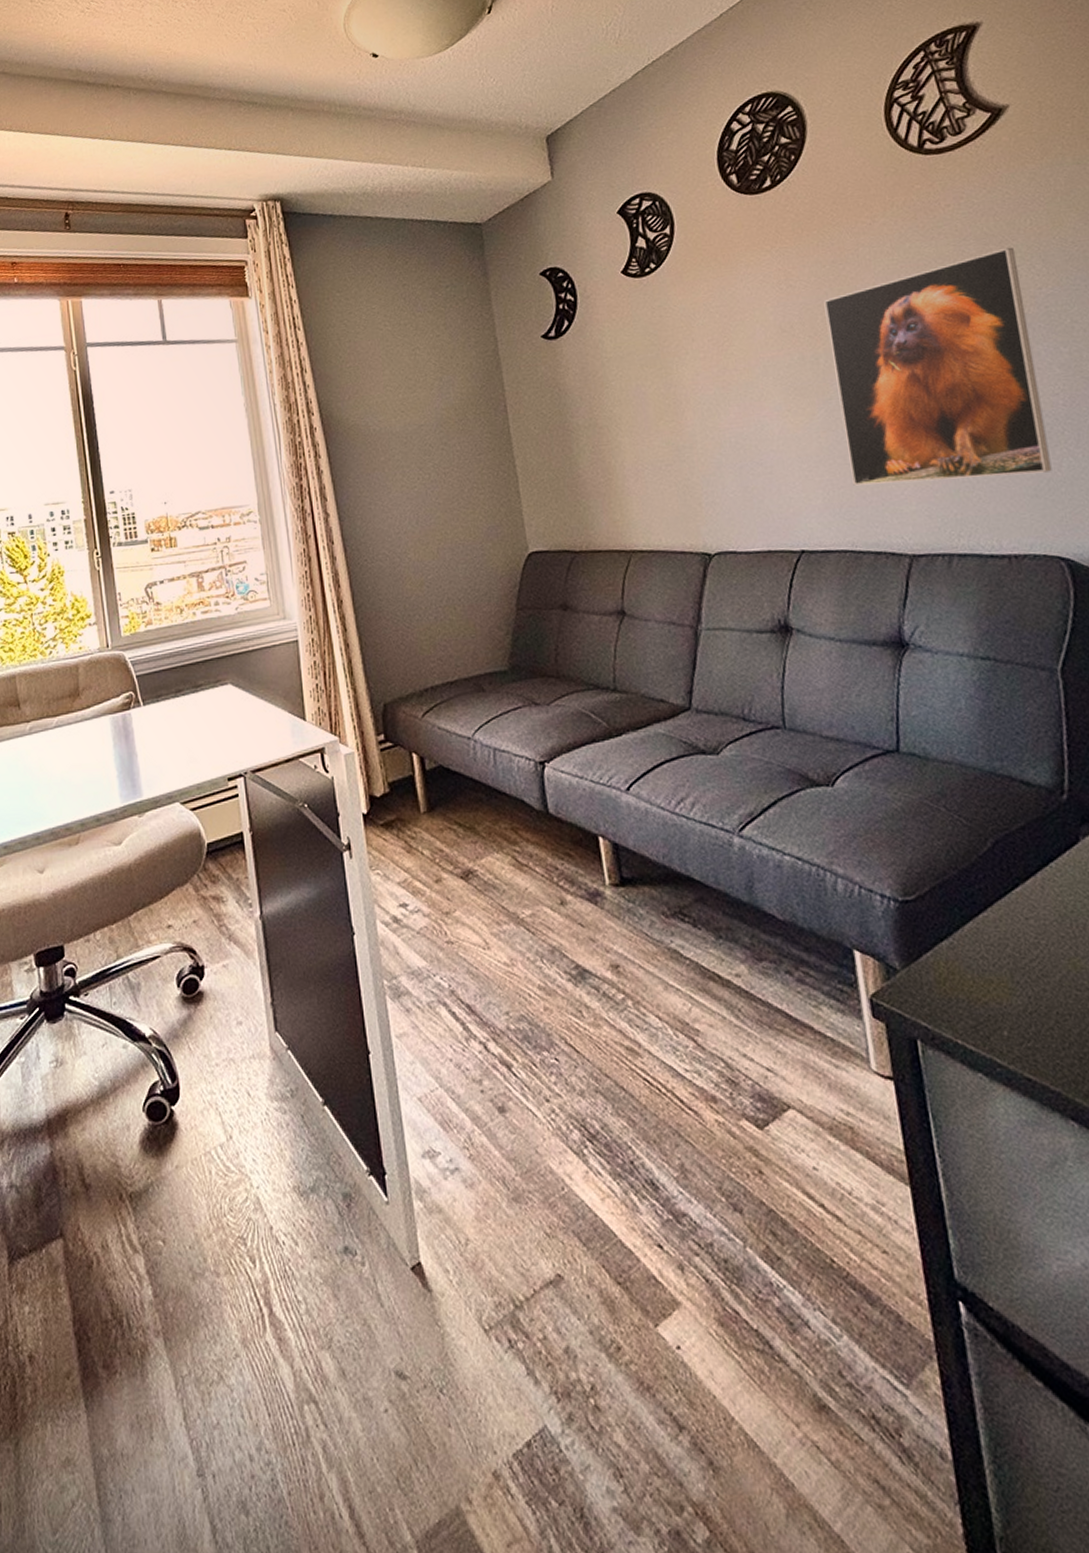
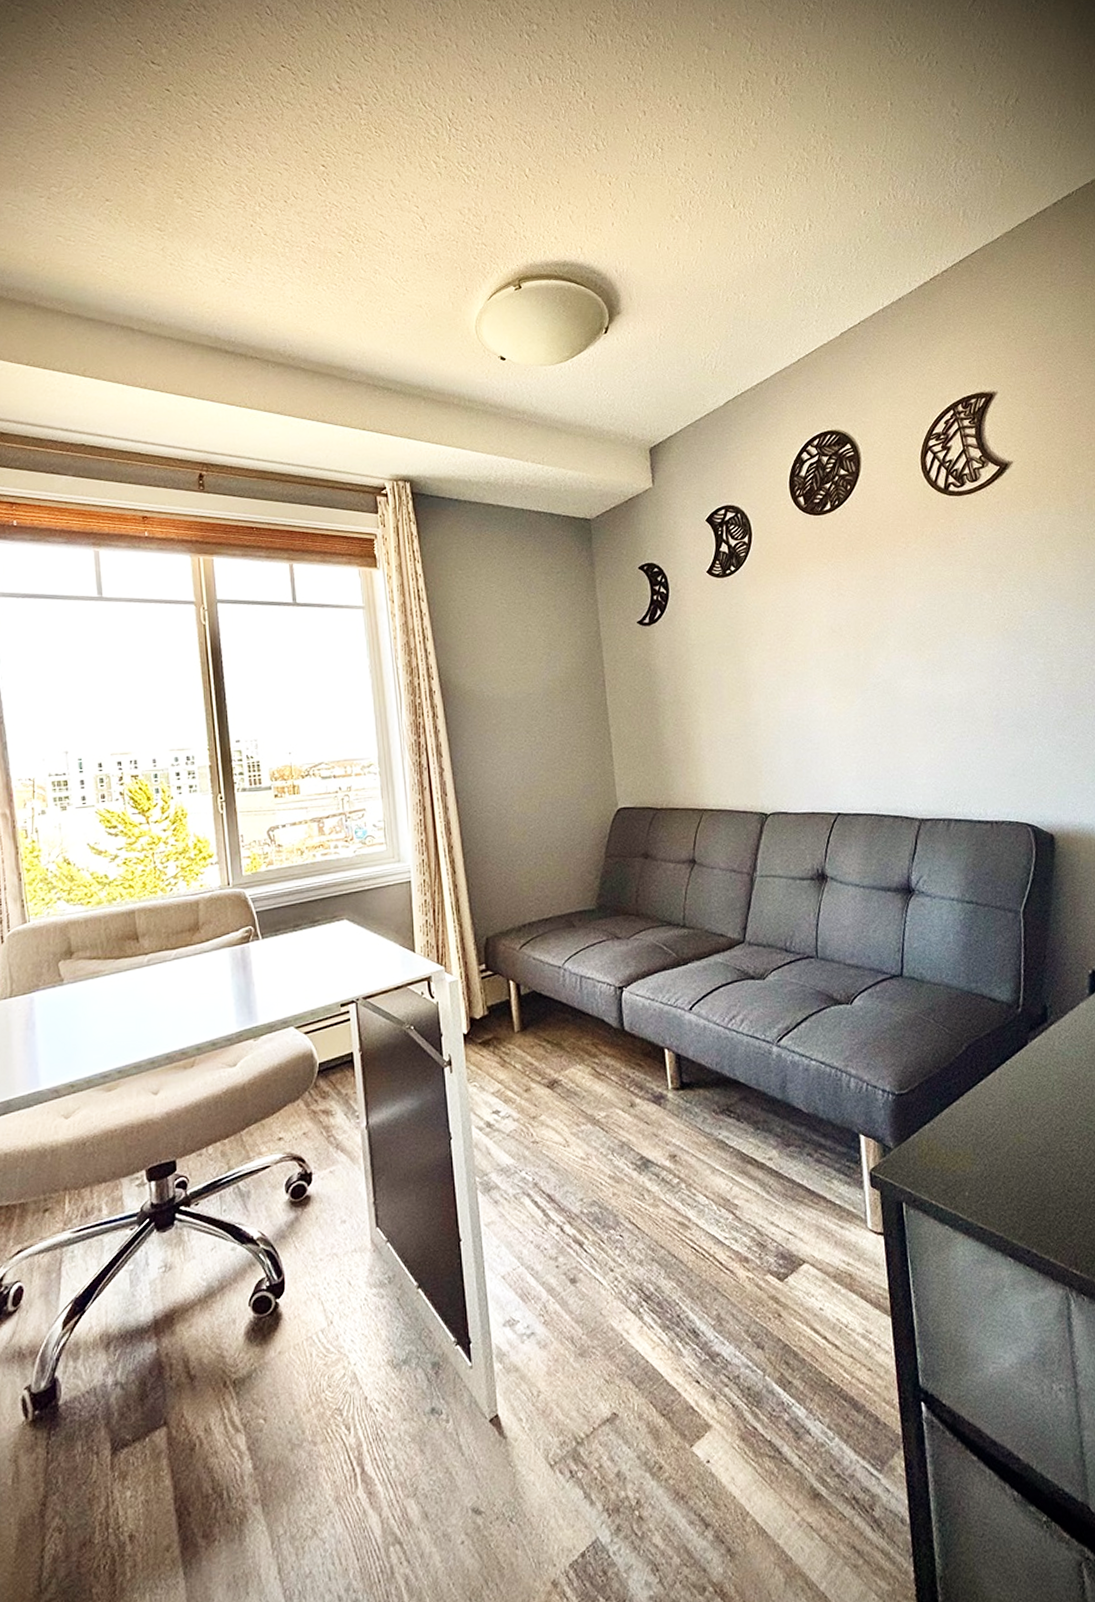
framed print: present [824,247,1052,486] -> none [866,576,1026,762]

